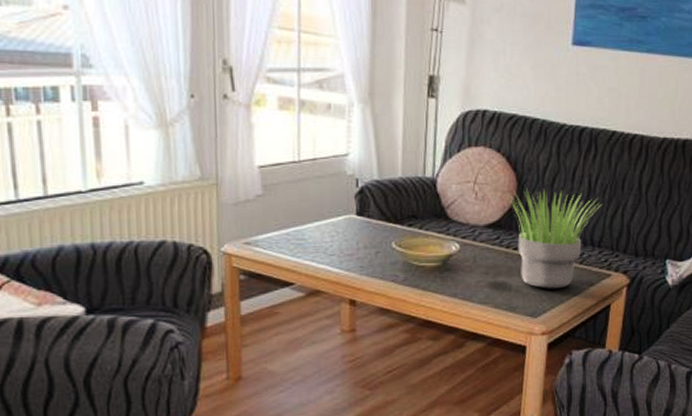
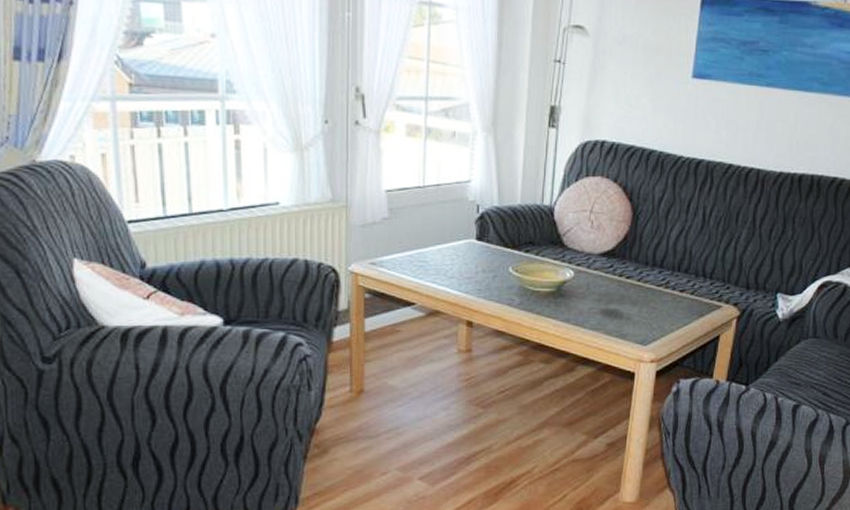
potted plant: present [506,189,602,289] -> none [621,219,716,318]

